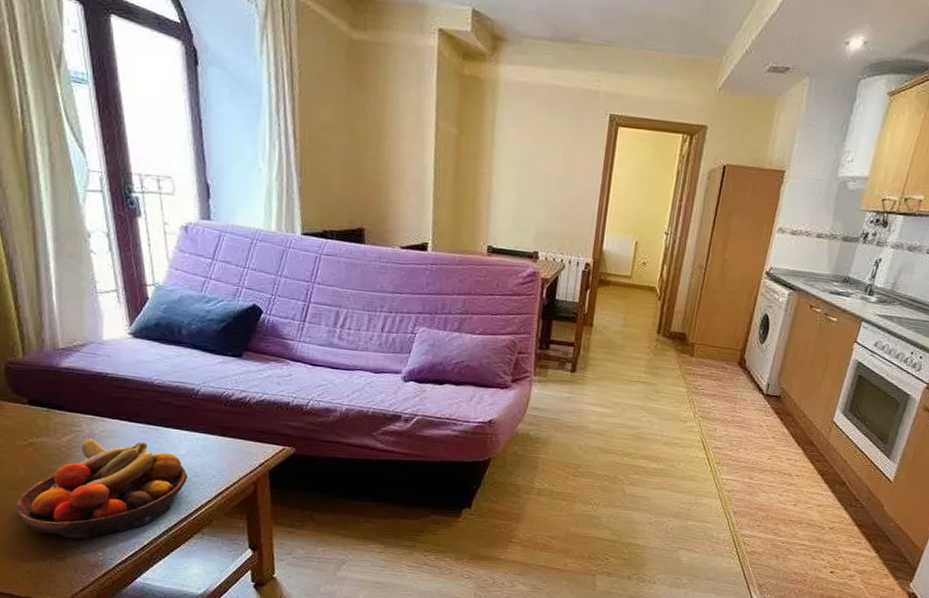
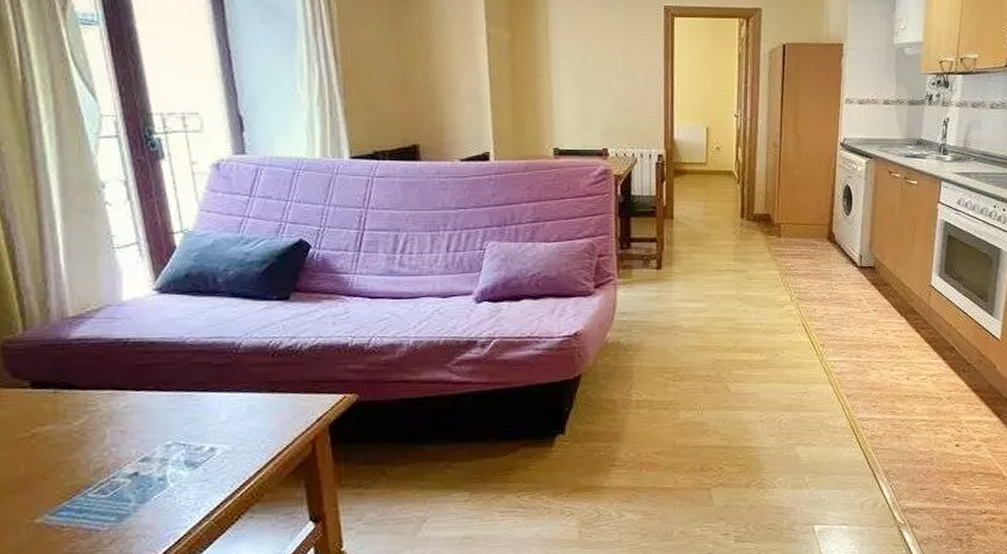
fruit bowl: present [15,437,187,539] -> none [14,412,231,544]

